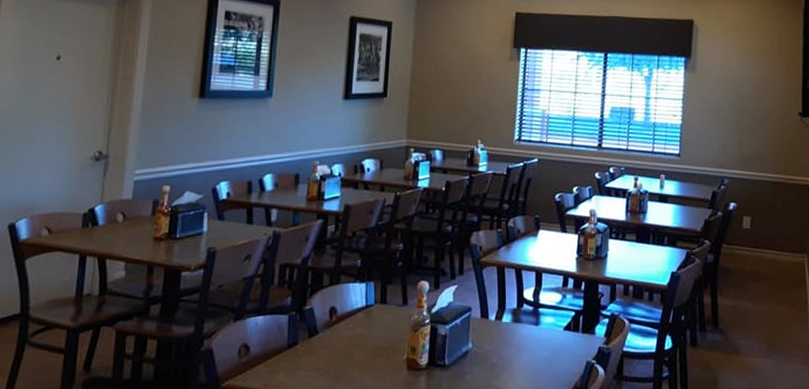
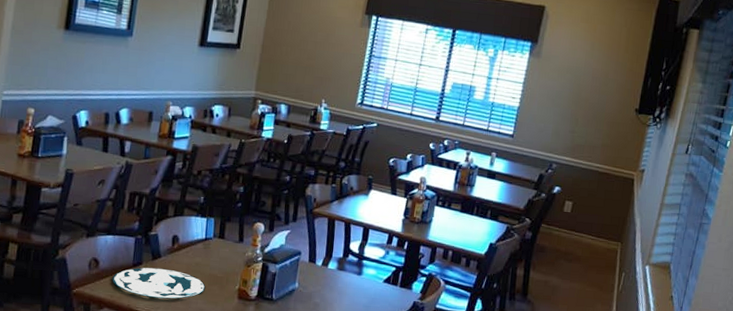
plate: none [265,346,371,381] -> present [112,267,206,299]

